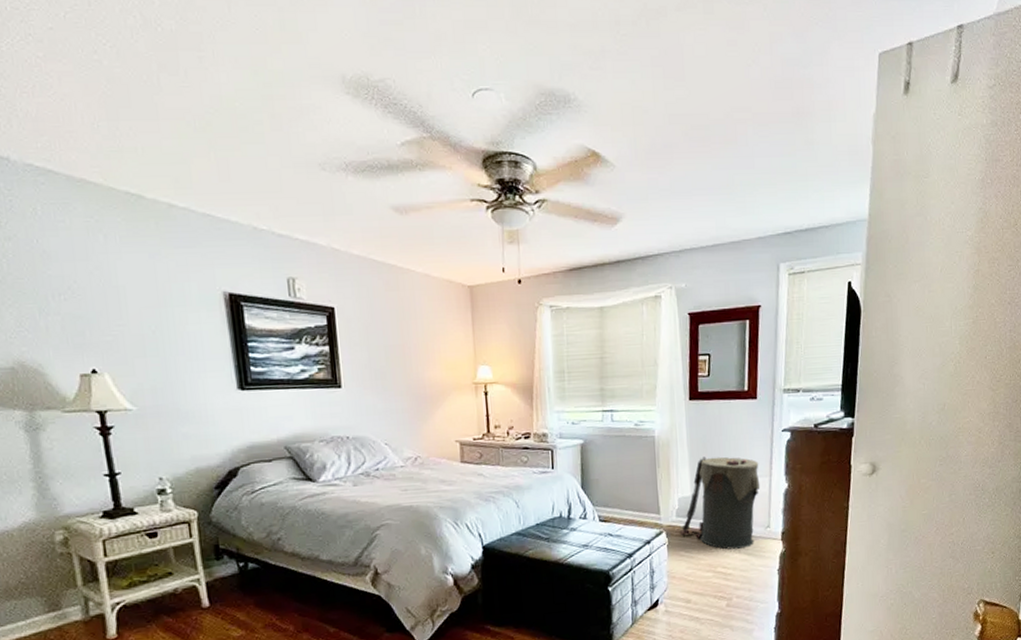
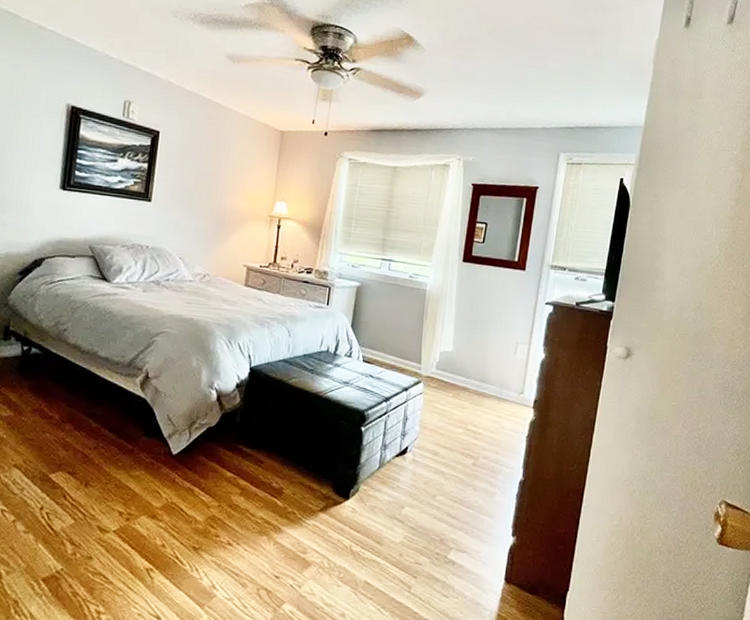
laundry basket: present [681,456,760,550] -> none [438,316,520,410]

